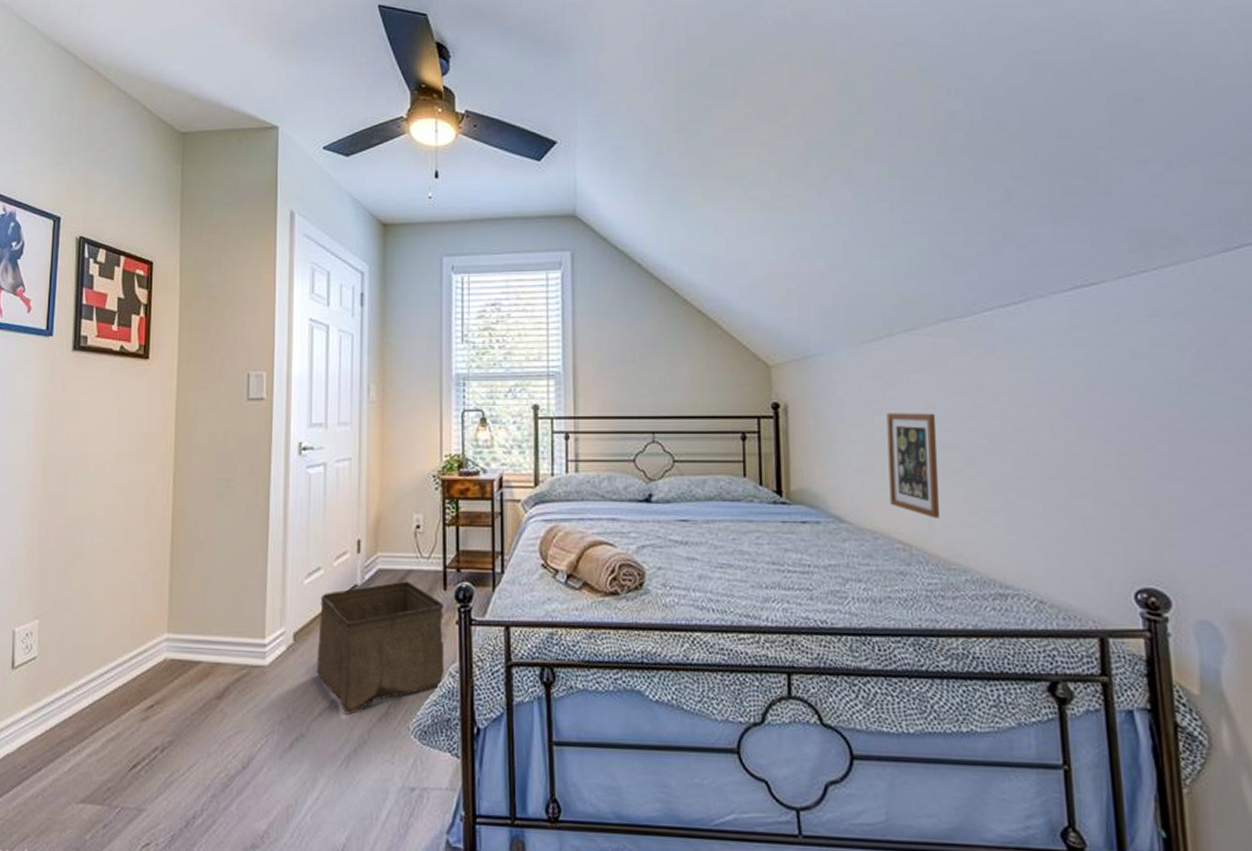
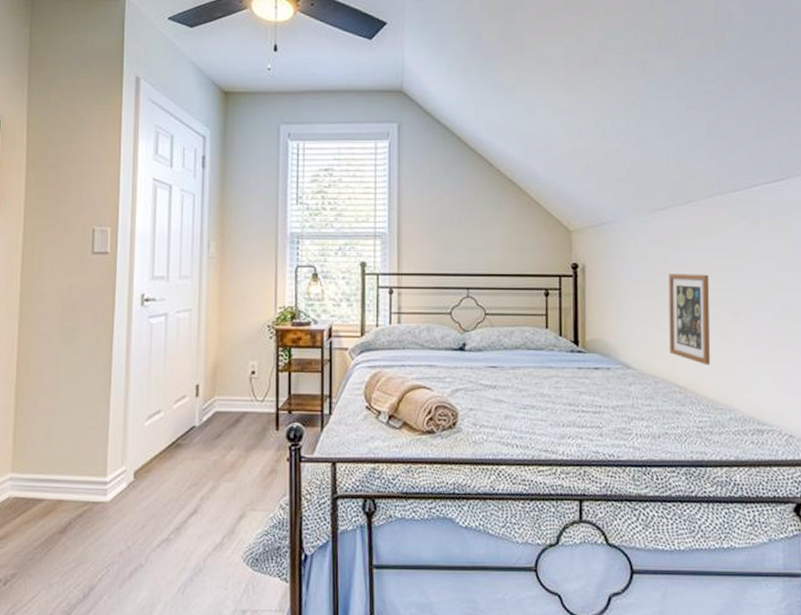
storage bin: present [316,581,445,715] -> none [156,422,277,545]

